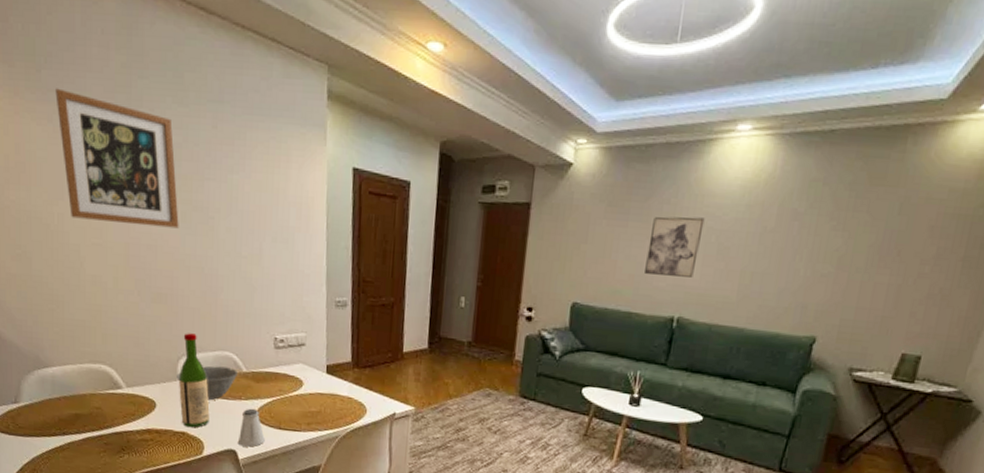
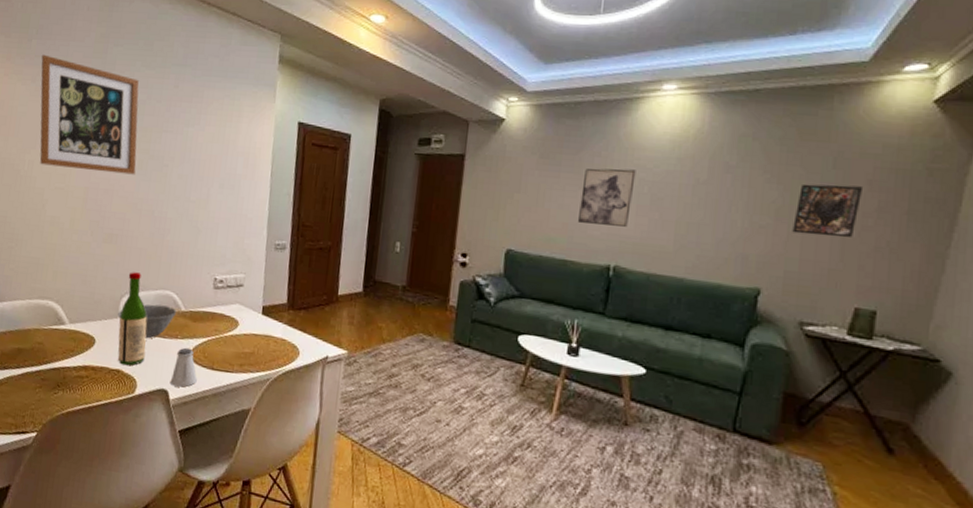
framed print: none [852,231,924,286] -> present [792,183,862,238]

